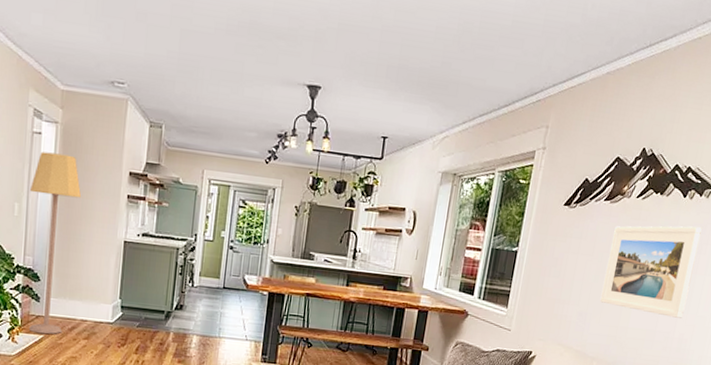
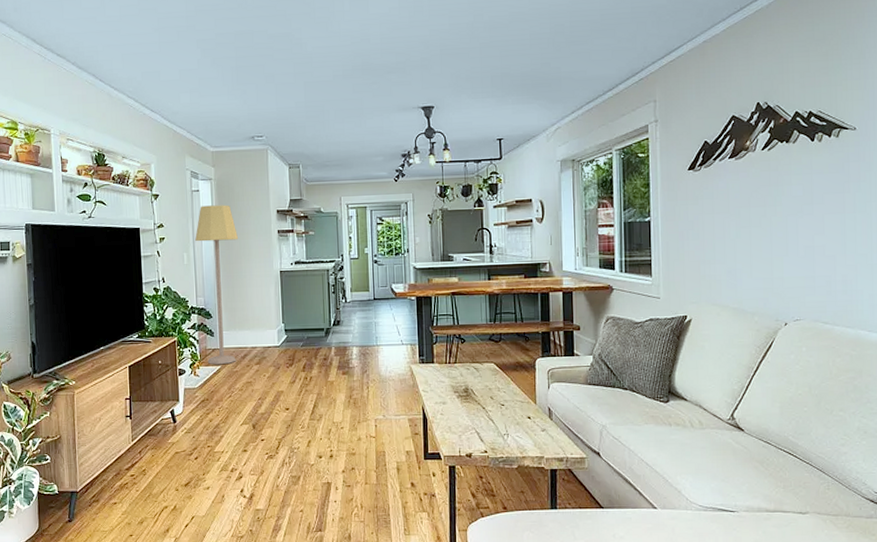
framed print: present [600,226,702,318] -> none [746,167,841,260]

